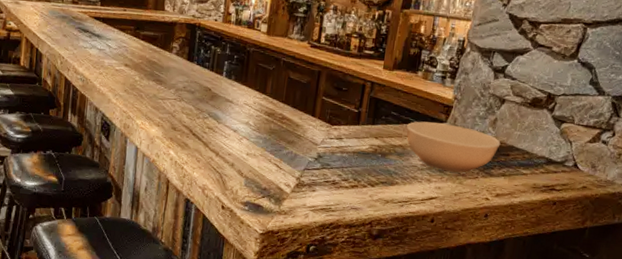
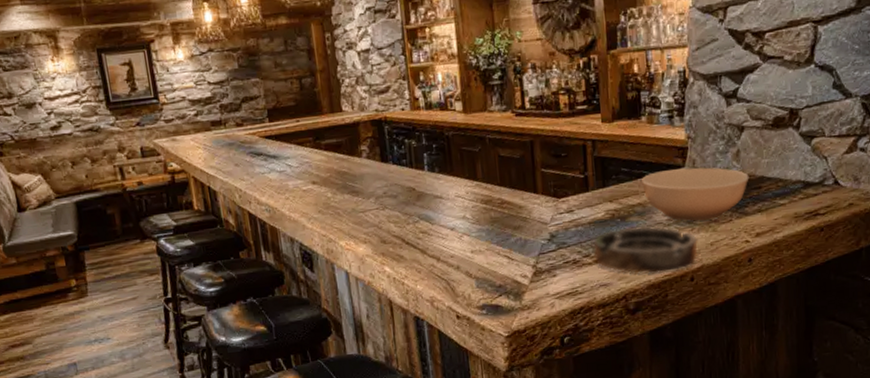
ashtray: none [351,162,445,210] -> present [593,226,698,273]

